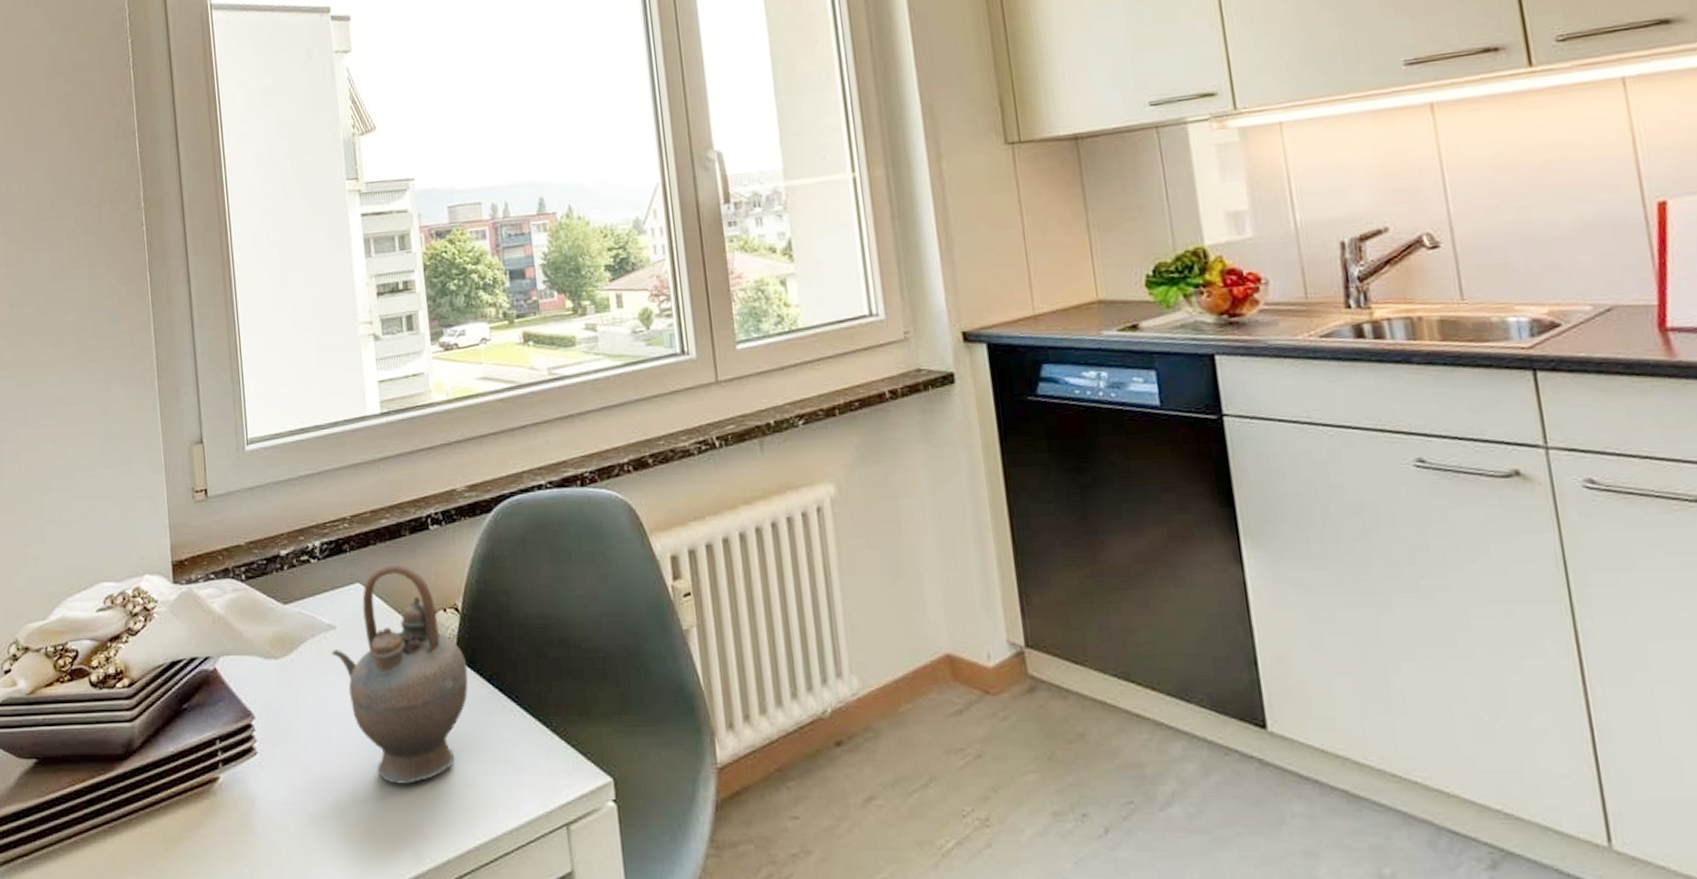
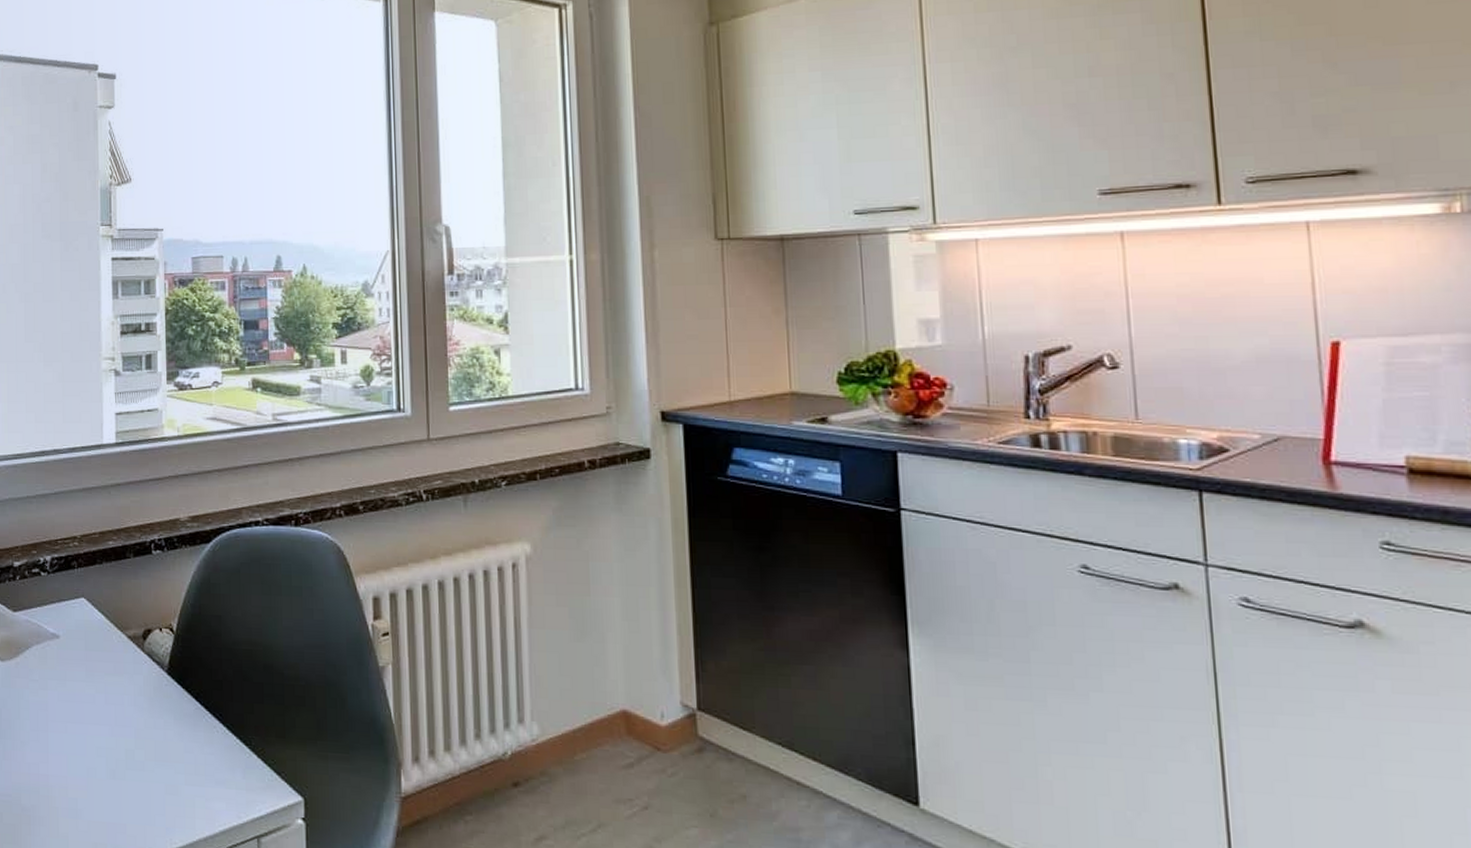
teapot: present [331,563,468,785] -> none [53,582,178,787]

